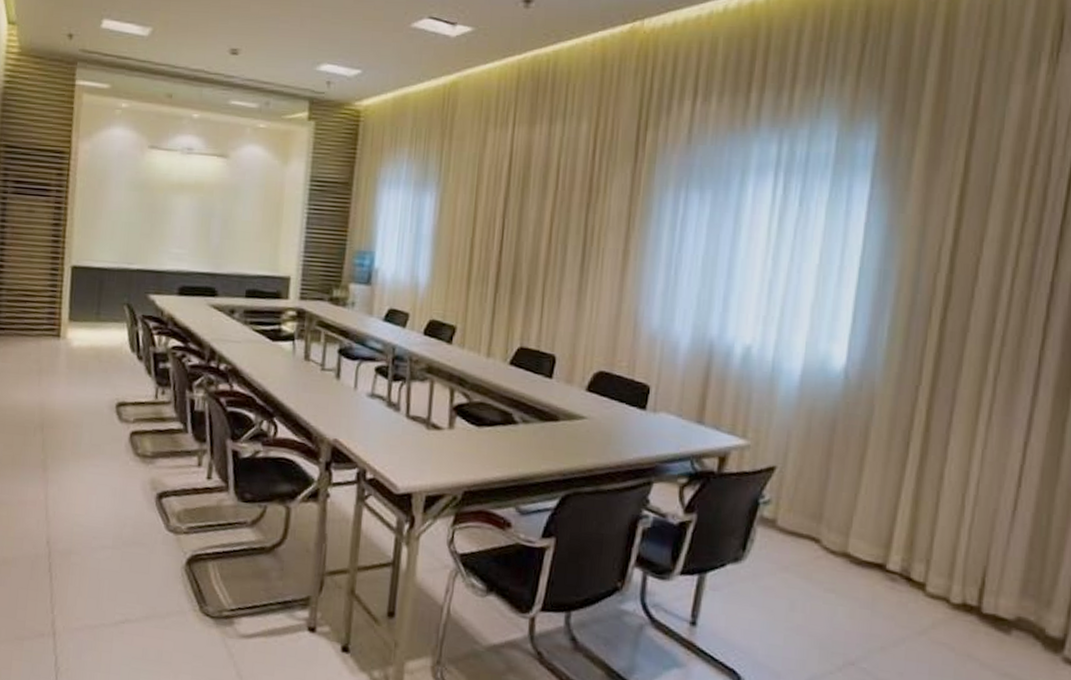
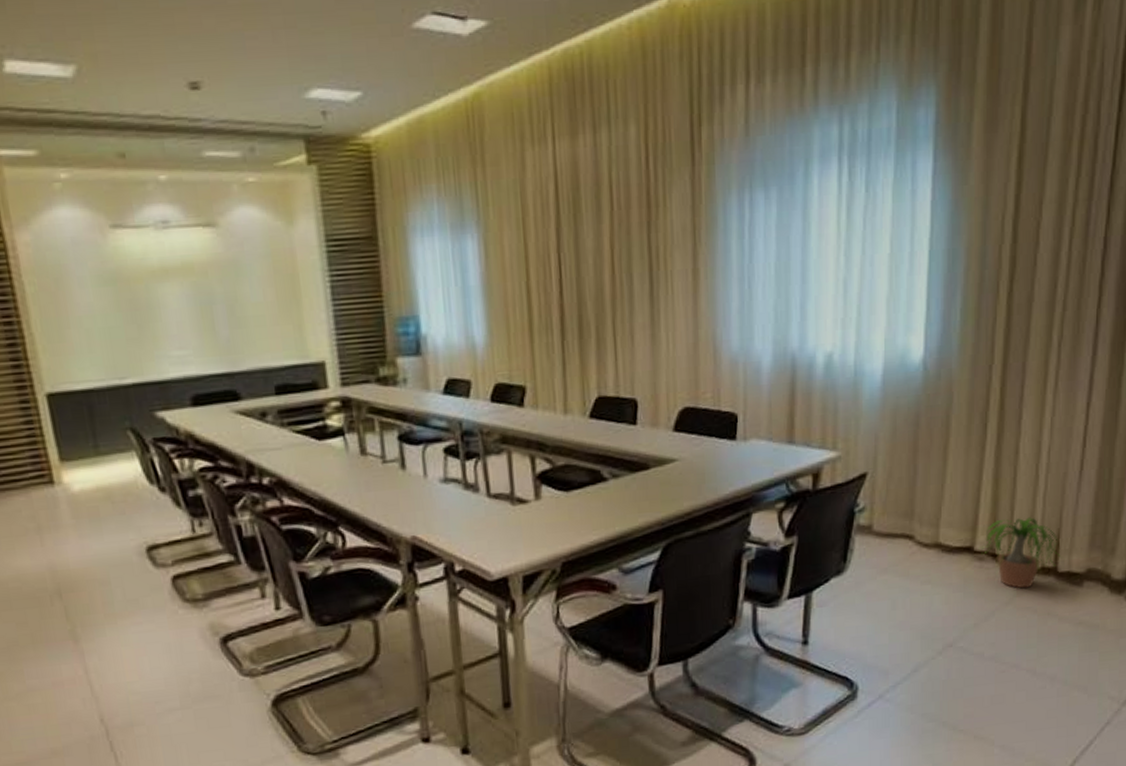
potted plant: none [892,543,986,622] -> present [979,517,1060,589]

